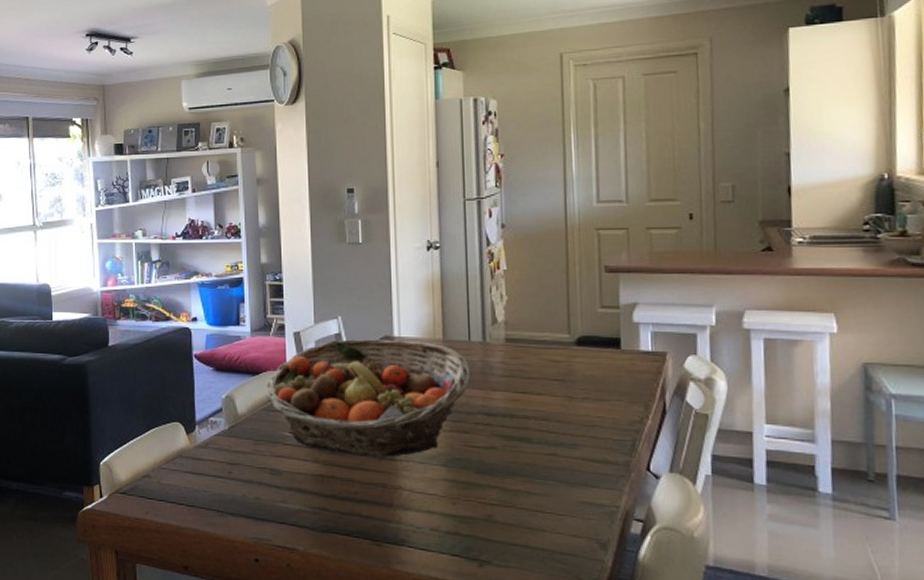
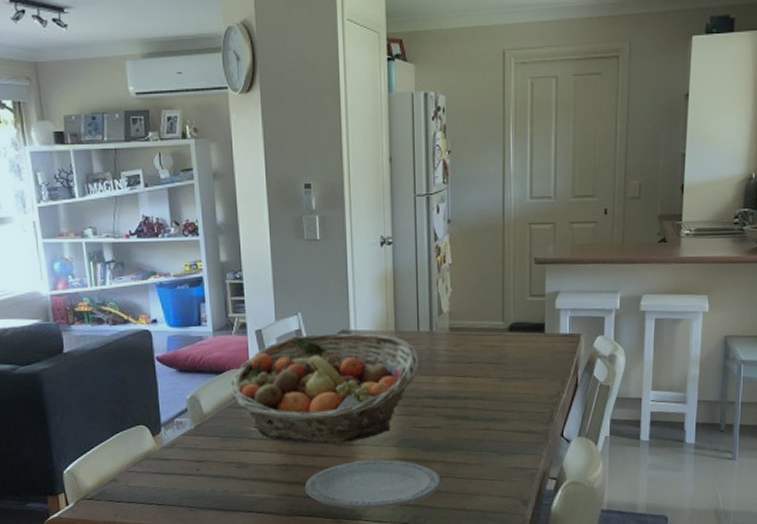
plate: none [341,478,500,535] -> present [304,460,442,509]

